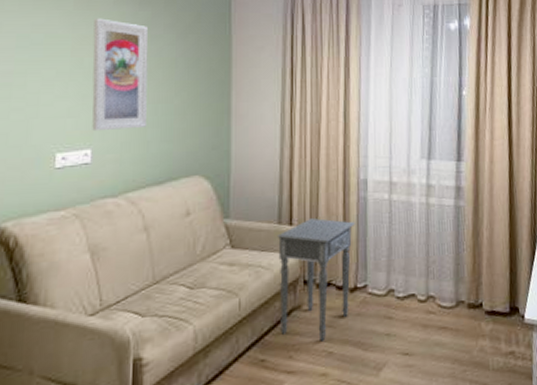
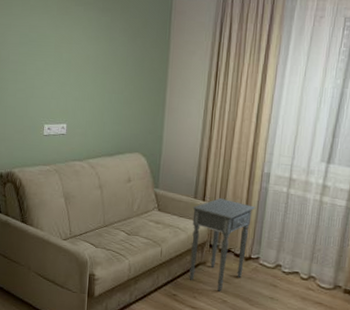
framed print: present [92,18,149,132] -> none [67,22,108,112]

